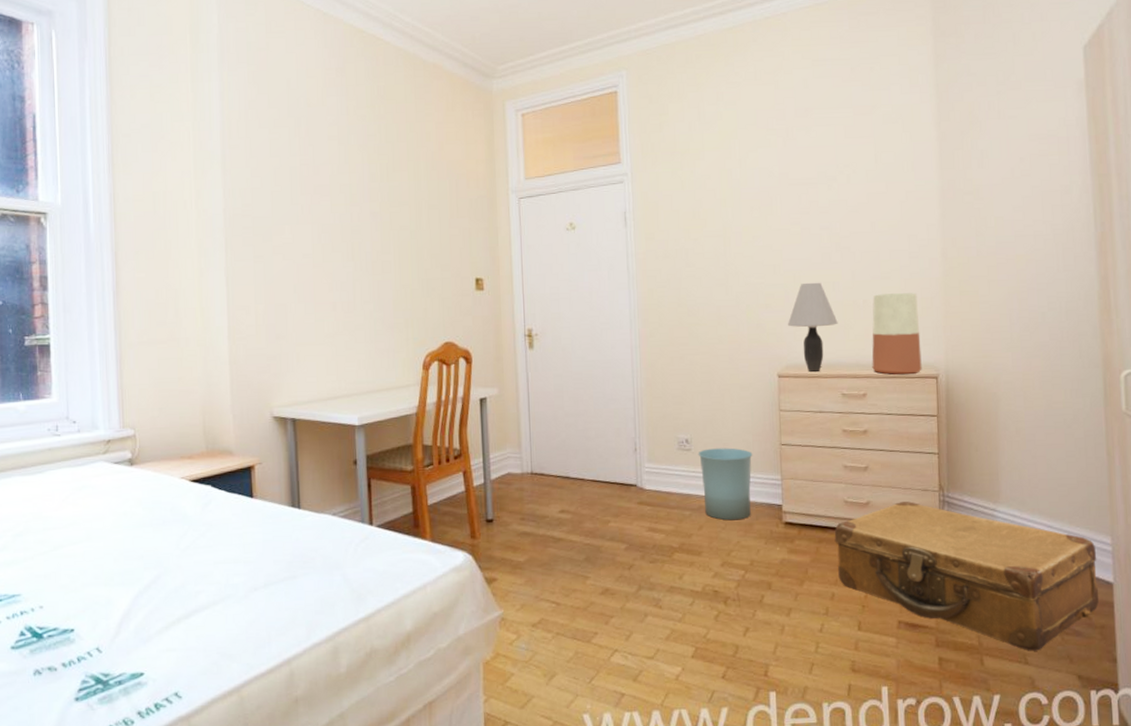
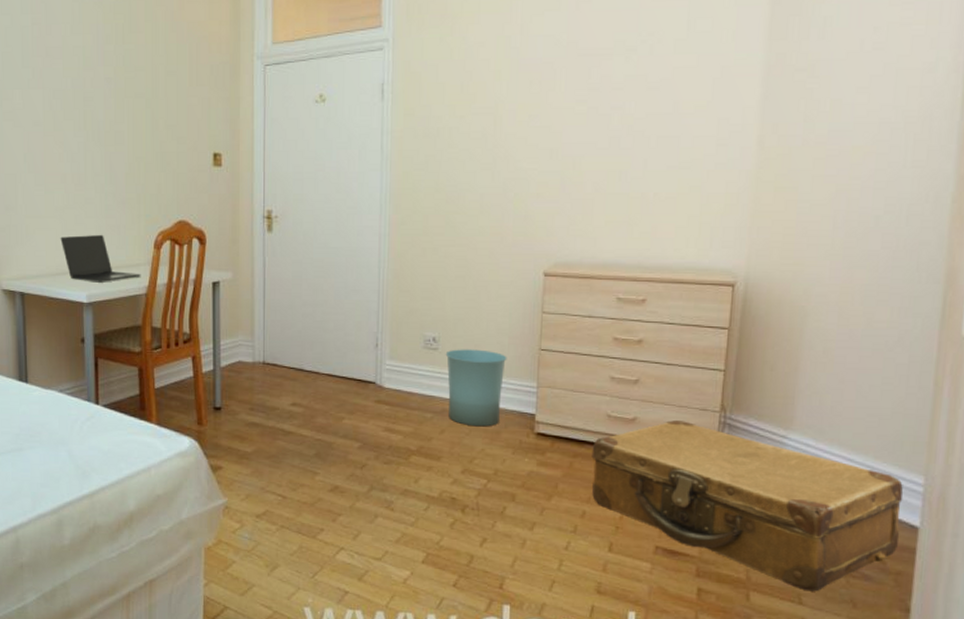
laptop: none [331,358,411,405] -> present [60,234,141,283]
table lamp: present [787,282,838,372] -> none [560,170,621,271]
vase: present [871,293,922,375] -> none [656,187,721,279]

